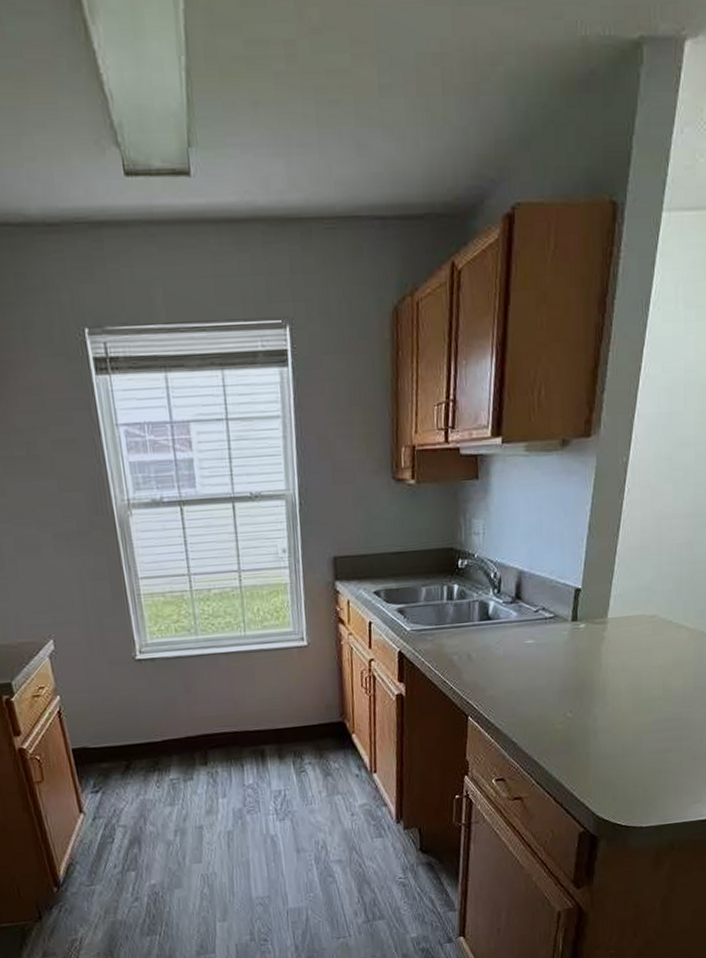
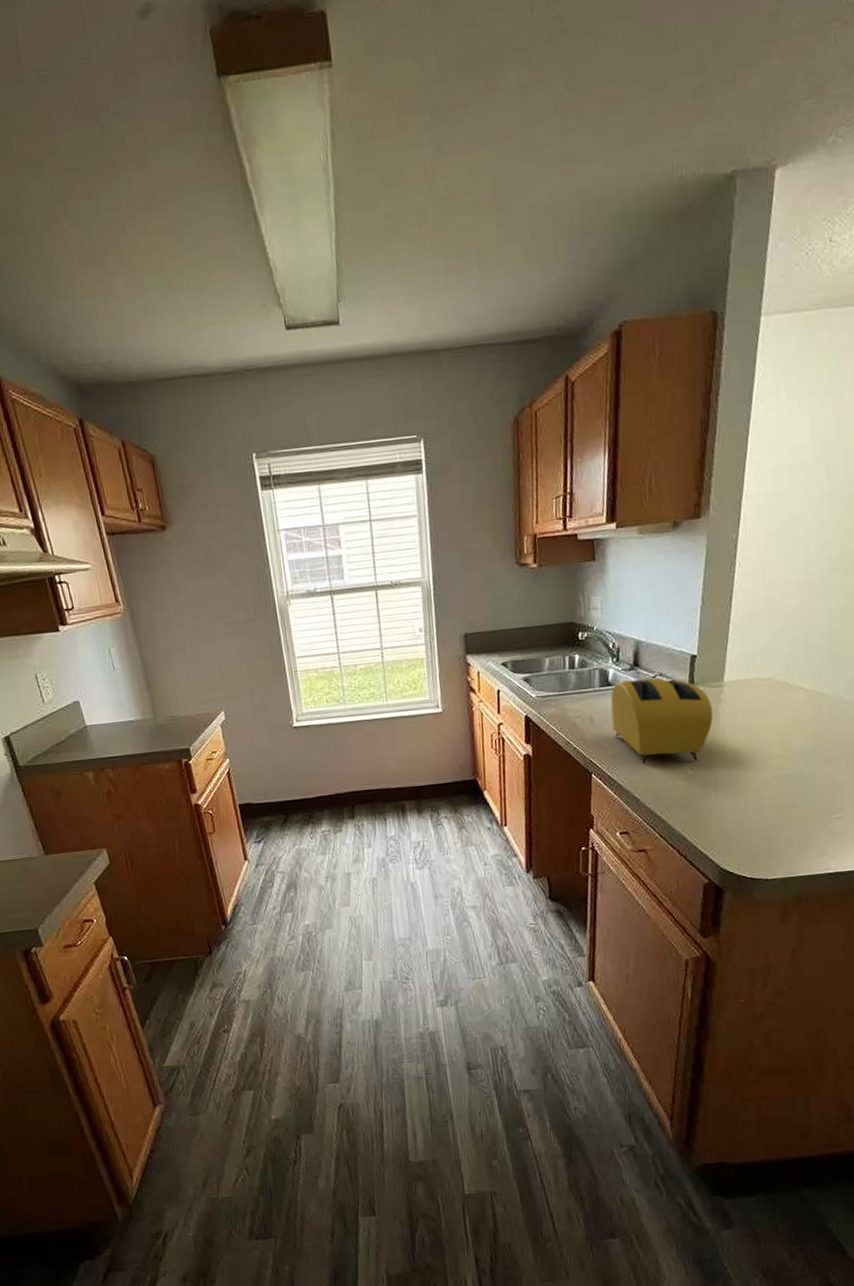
toaster: none [490,612,596,706] -> present [610,677,714,765]

